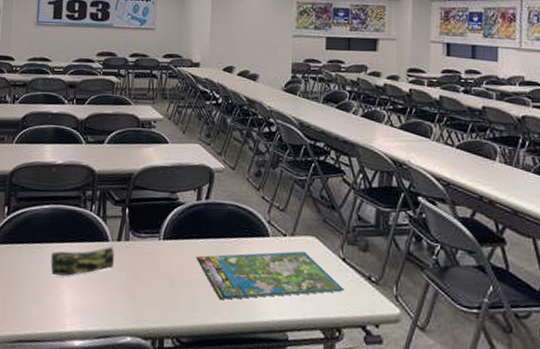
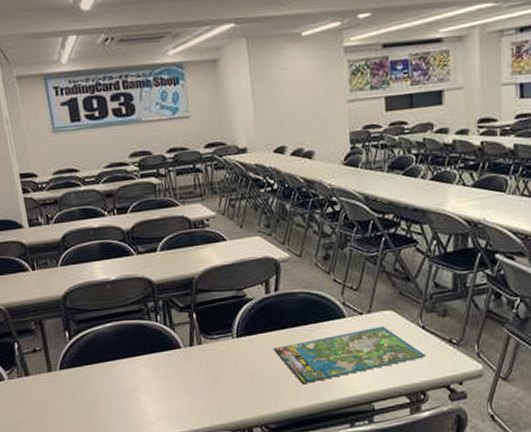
pencil case: present [50,246,115,276] -> none [124,352,190,388]

